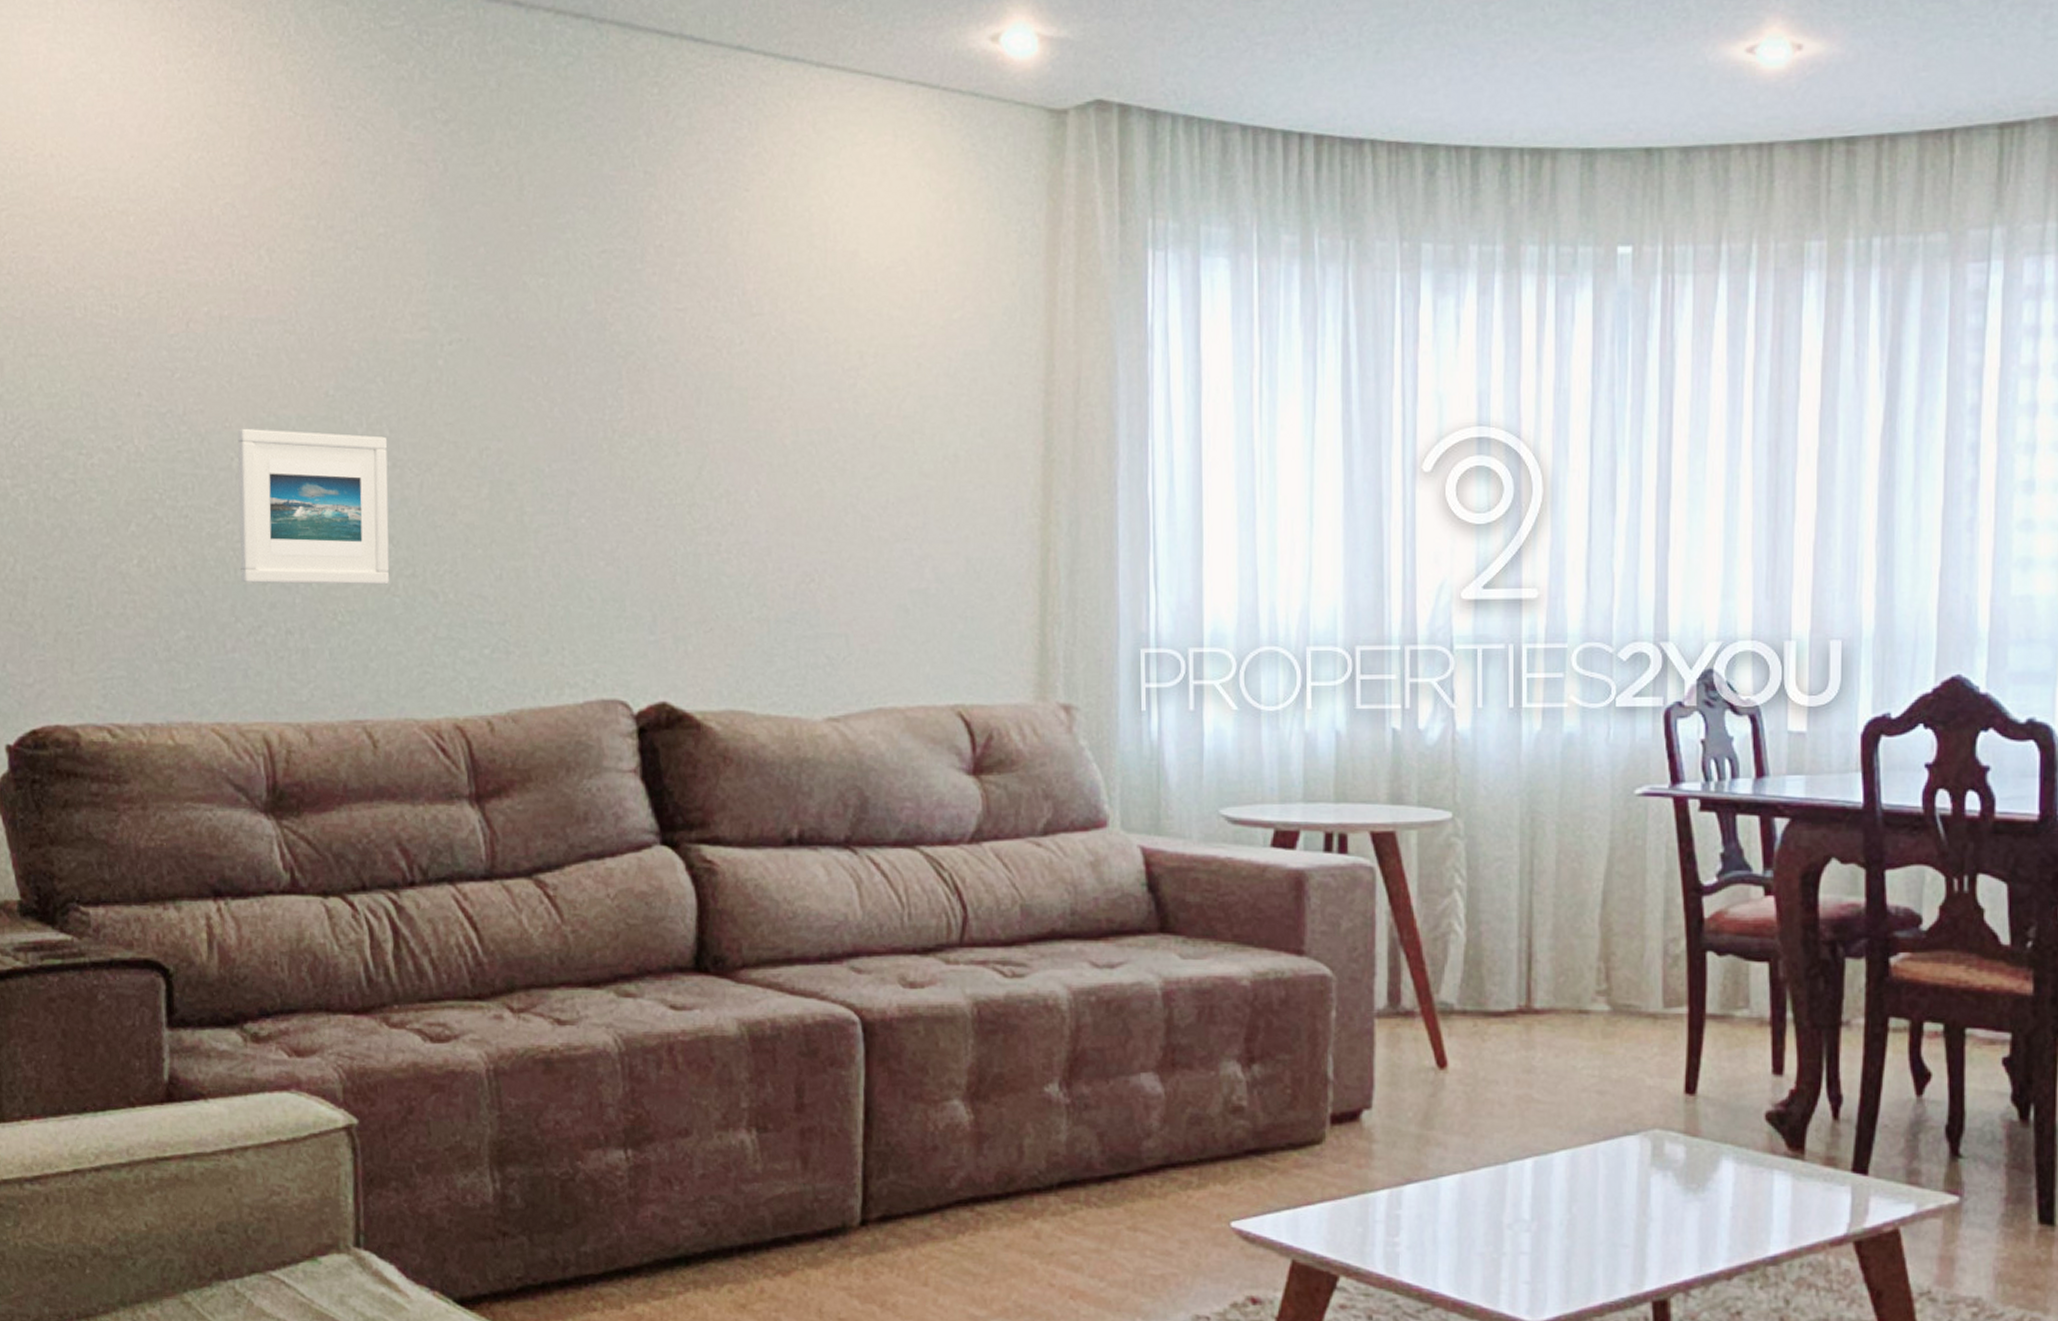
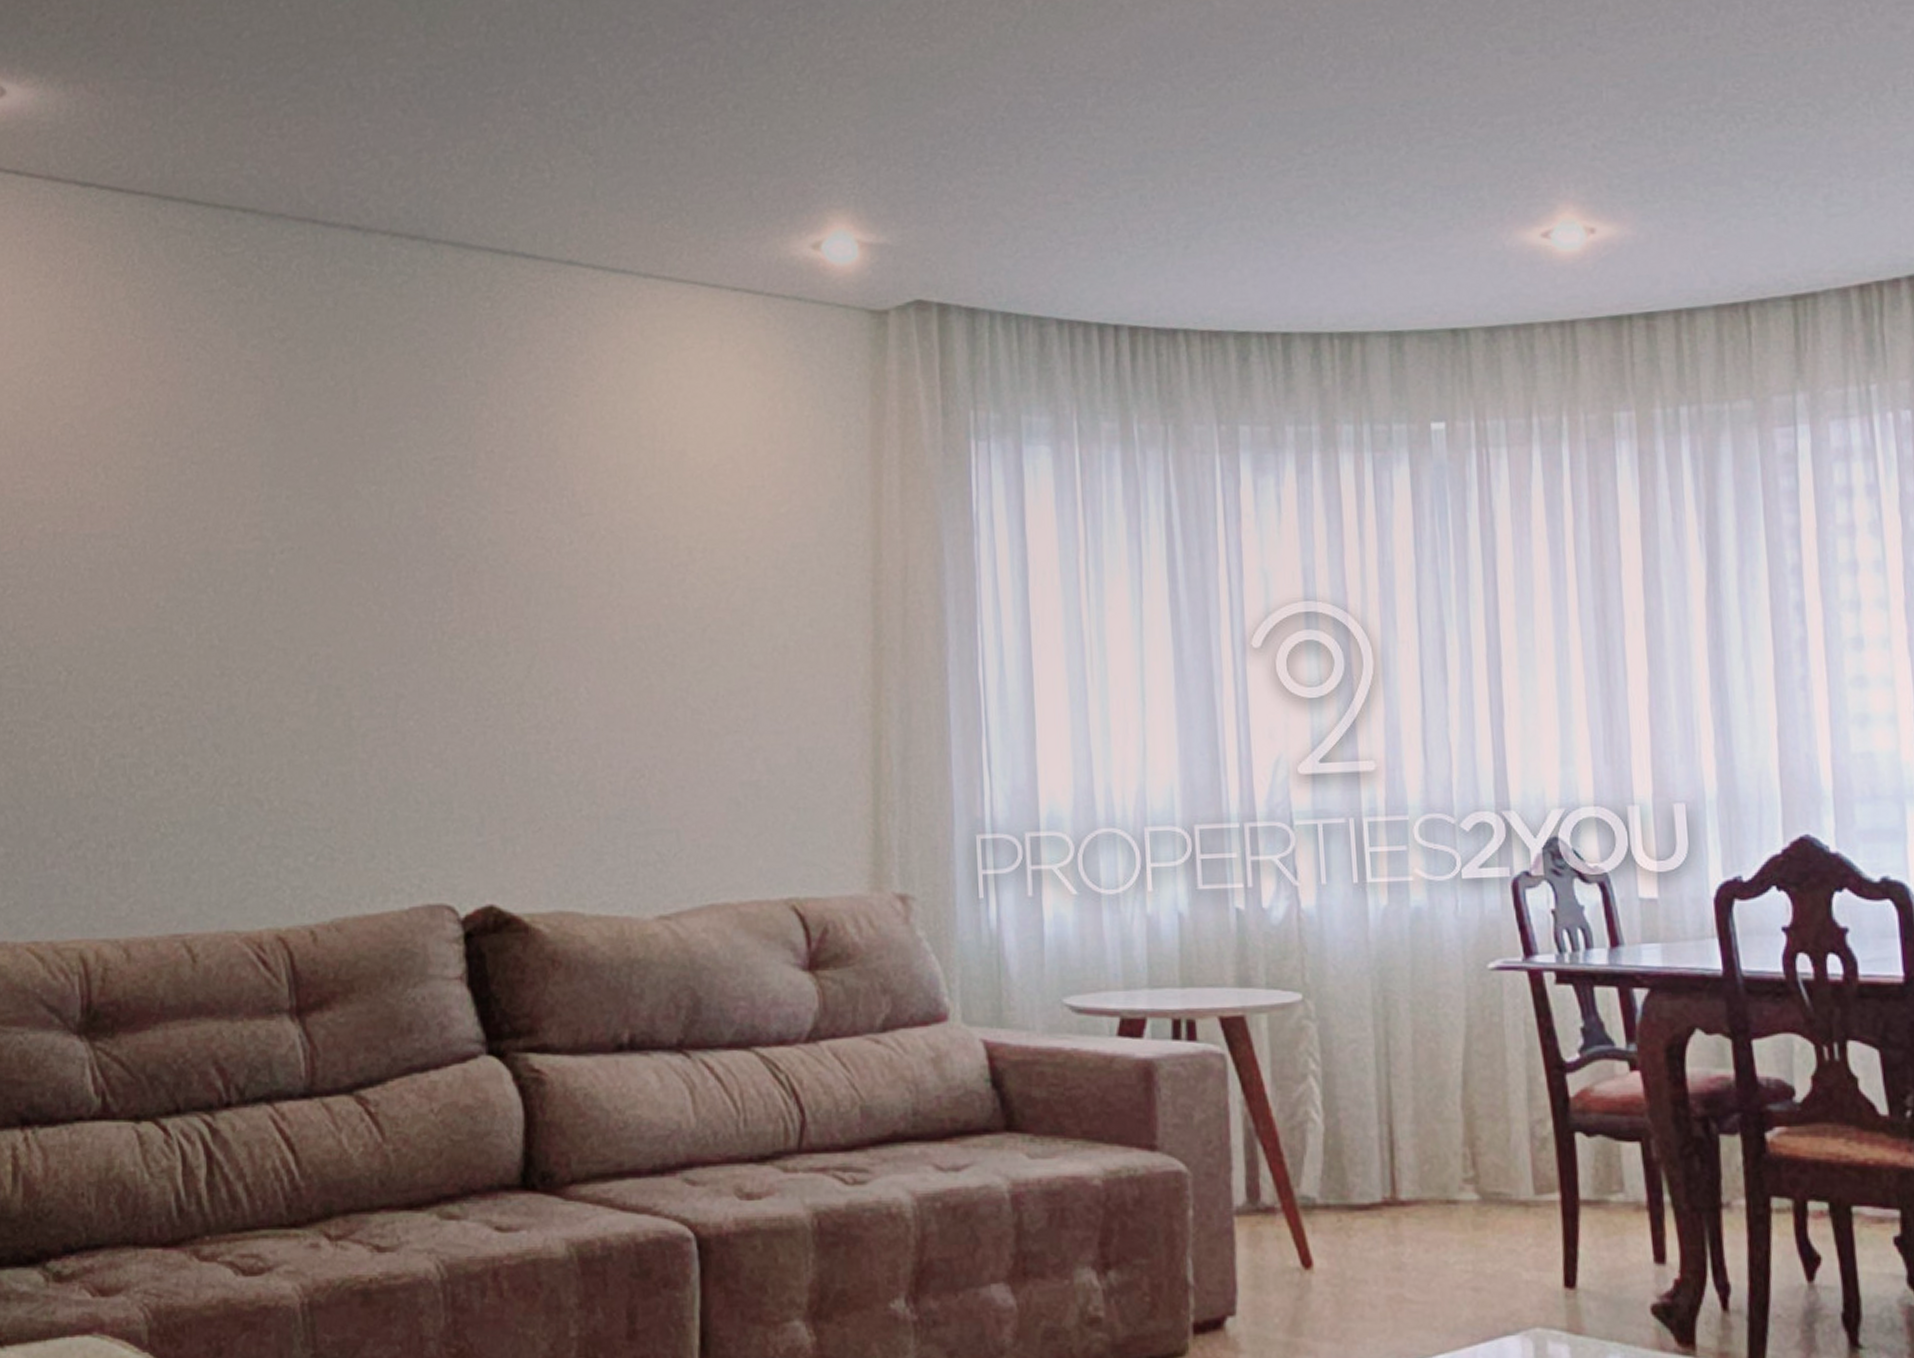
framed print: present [237,428,390,585] -> none [63,642,217,797]

